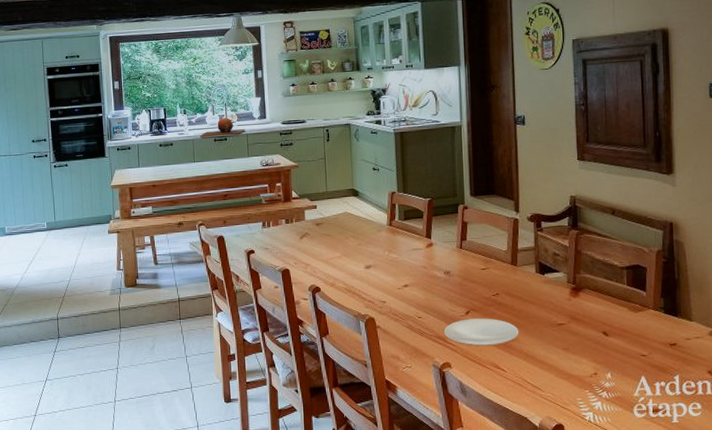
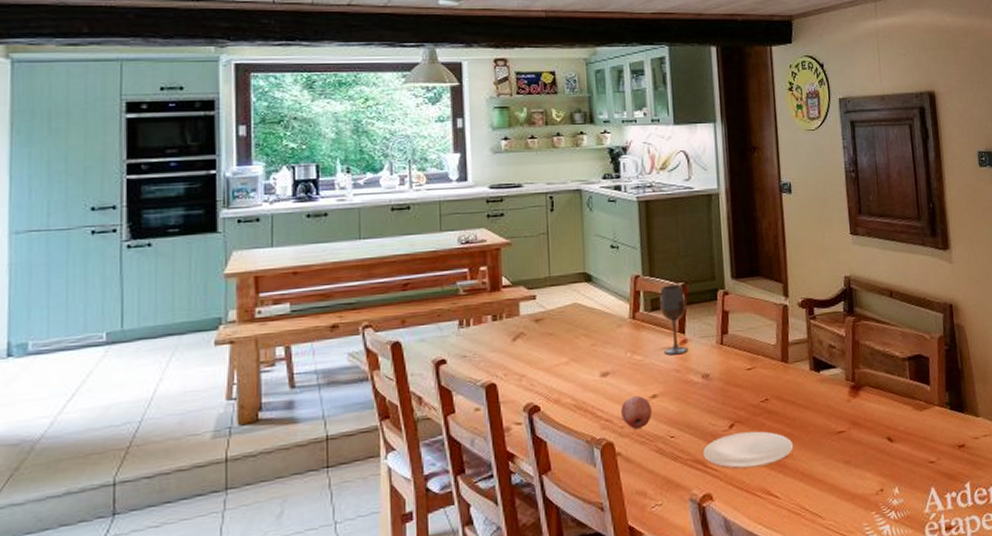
chopping board: present [200,118,245,137] -> none [370,179,437,205]
fruit: none [380,285,404,309] -> present [621,396,652,429]
wine glass: none [411,200,433,255] -> present [660,284,688,356]

